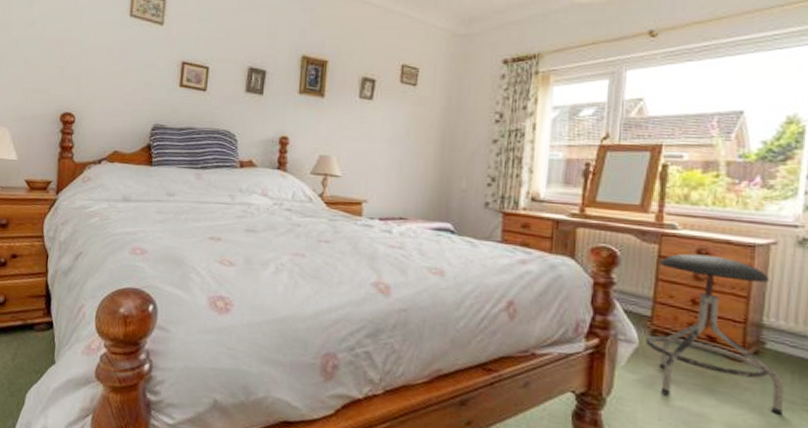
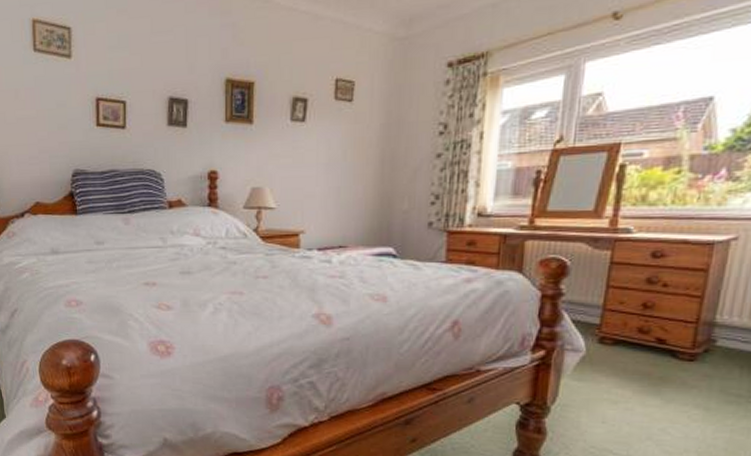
stool: present [645,253,785,415] -> none [592,257,733,408]

